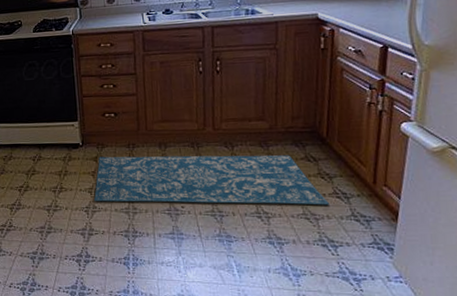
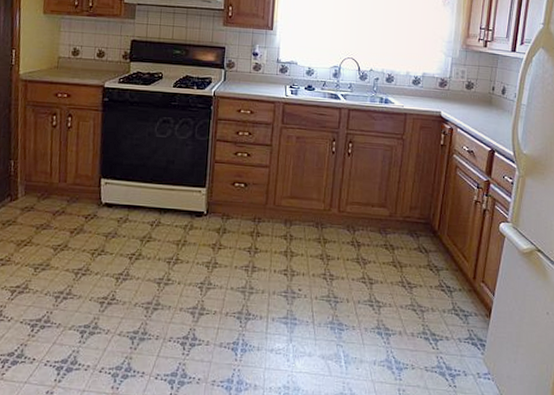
rug: present [94,155,329,205] -> none [211,228,434,298]

